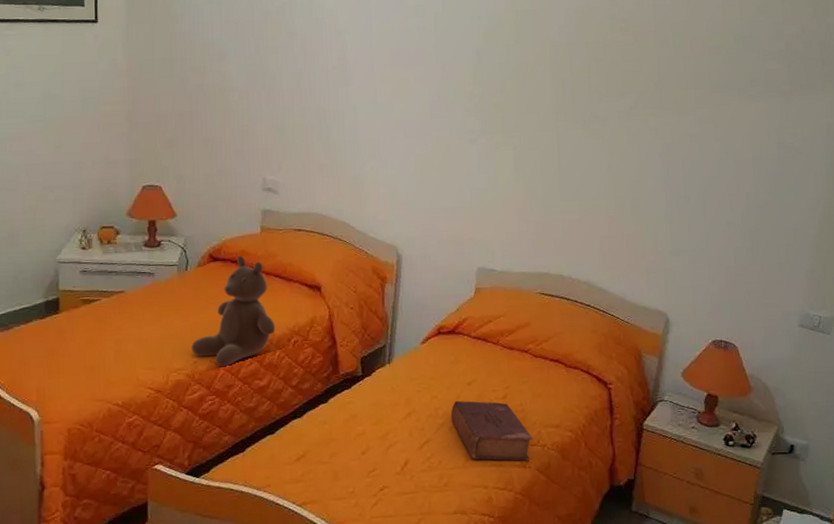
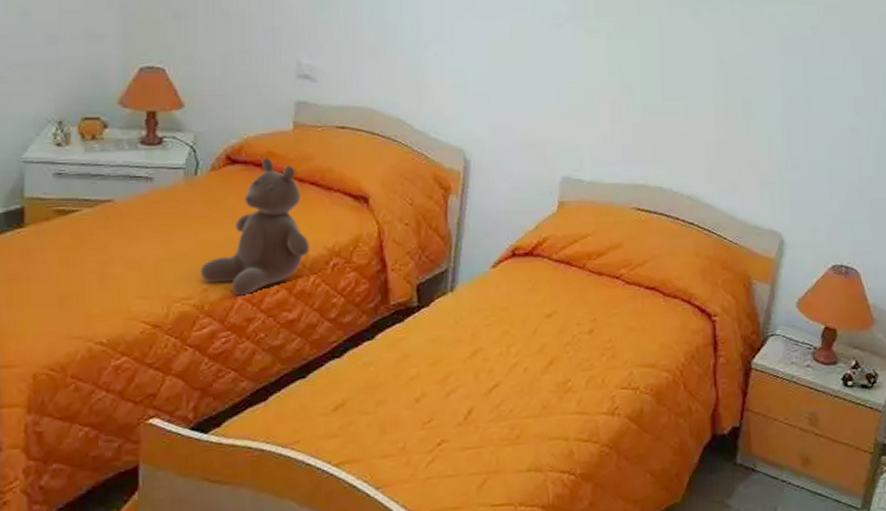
book: present [450,400,533,461] -> none [525,335,623,408]

